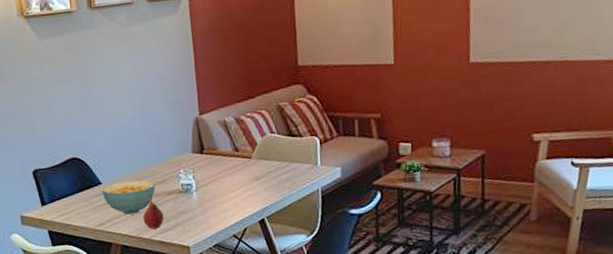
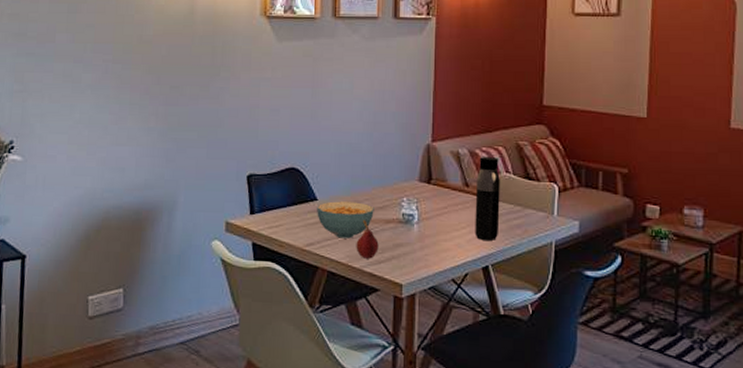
water bottle: none [244,120,270,197] -> present [475,156,500,240]

